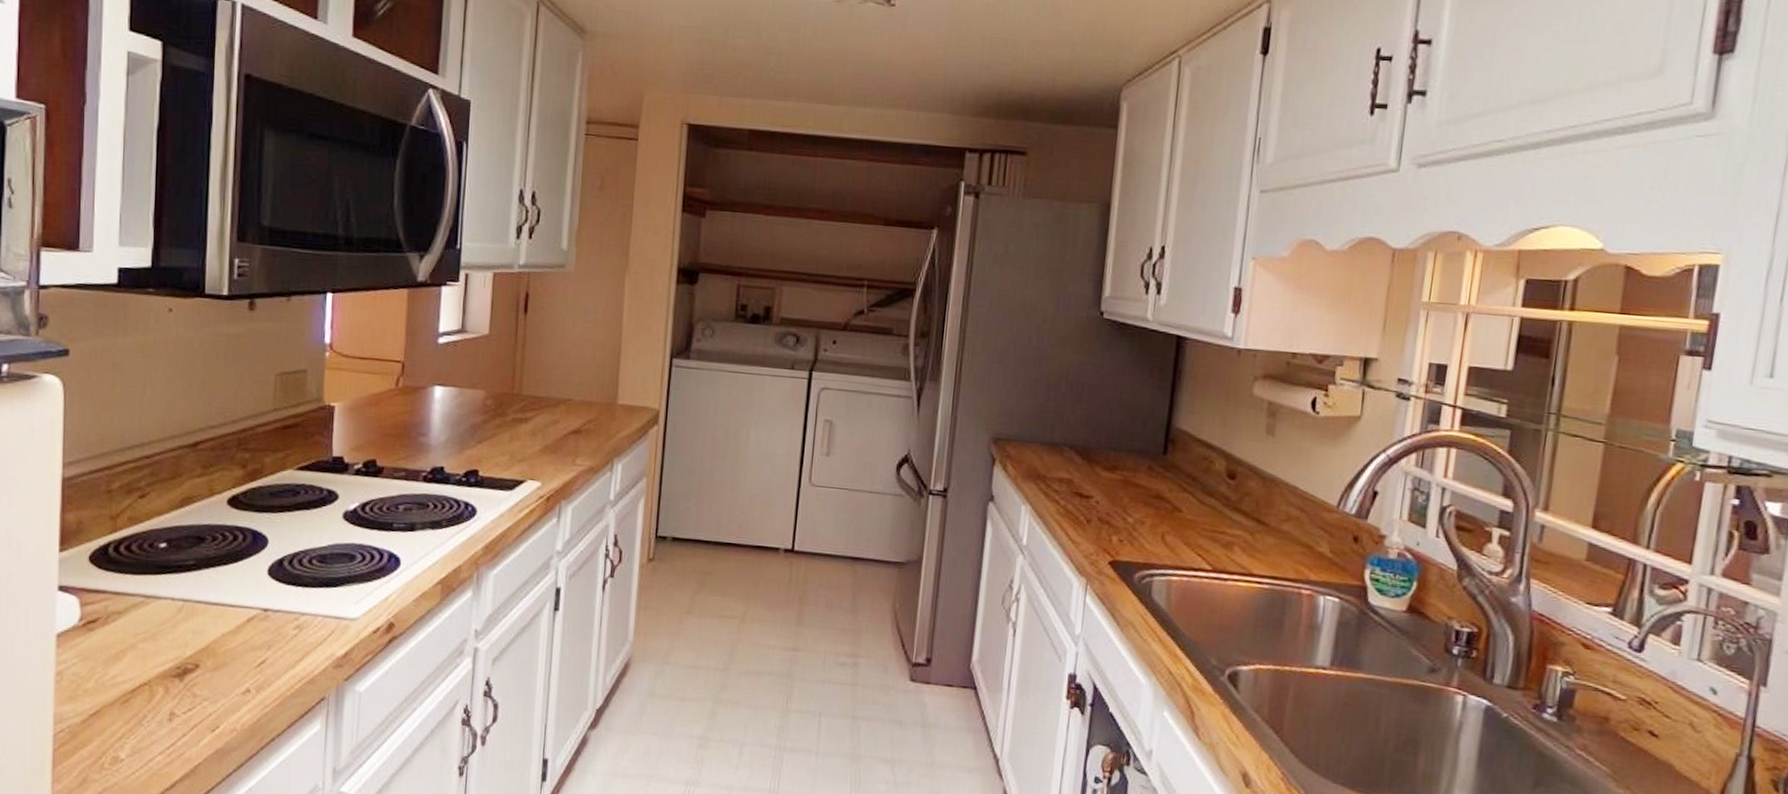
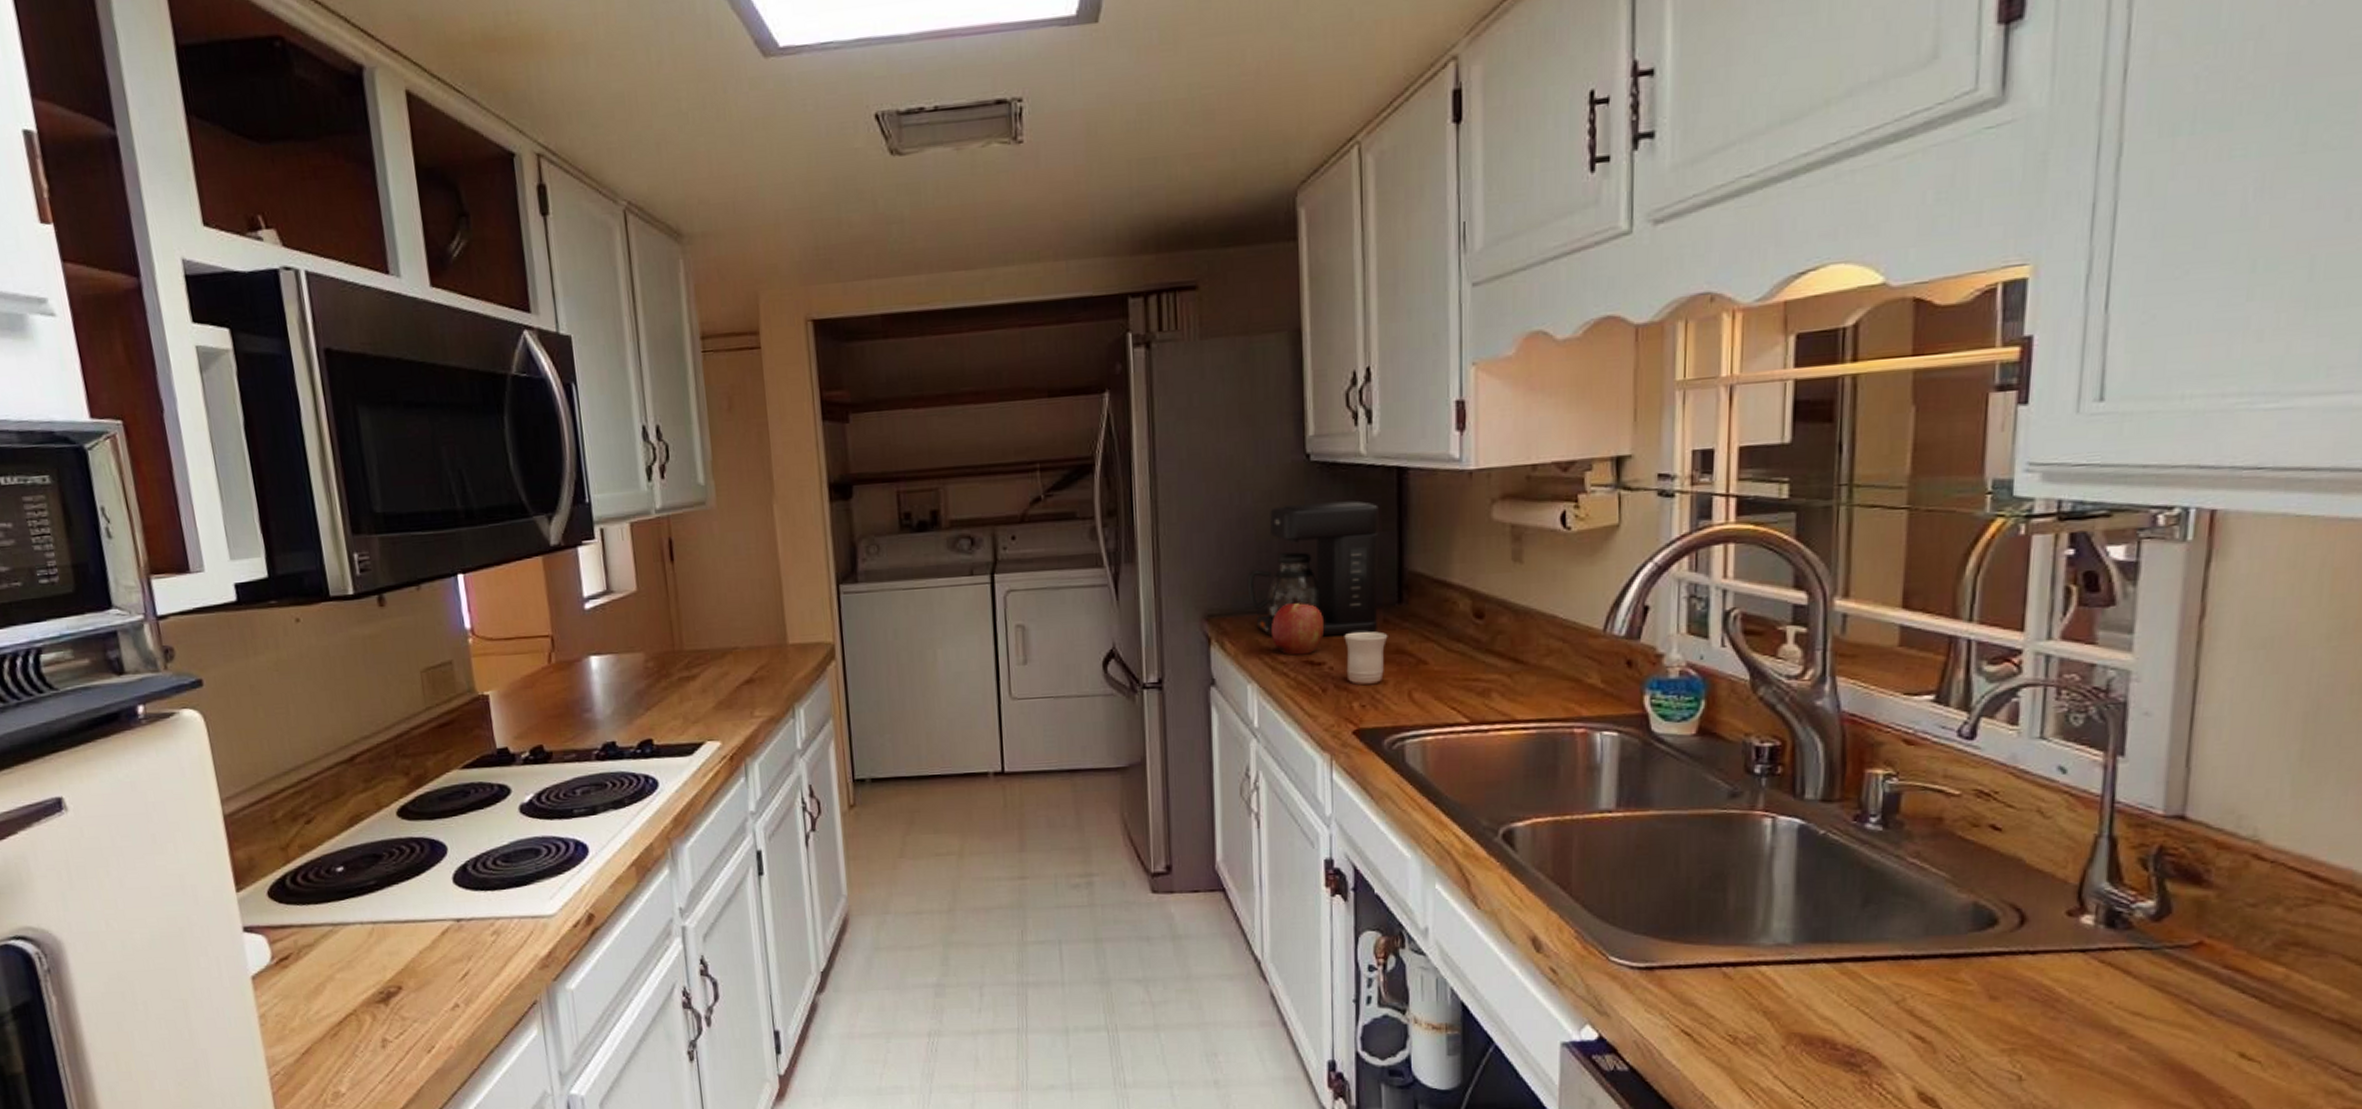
coffee maker: none [1033,353,1157,477] -> present [1247,500,1379,637]
fruit: none [1048,439,1097,487] -> present [1270,603,1325,656]
mug: none [1110,473,1151,523] -> present [1344,631,1388,685]

